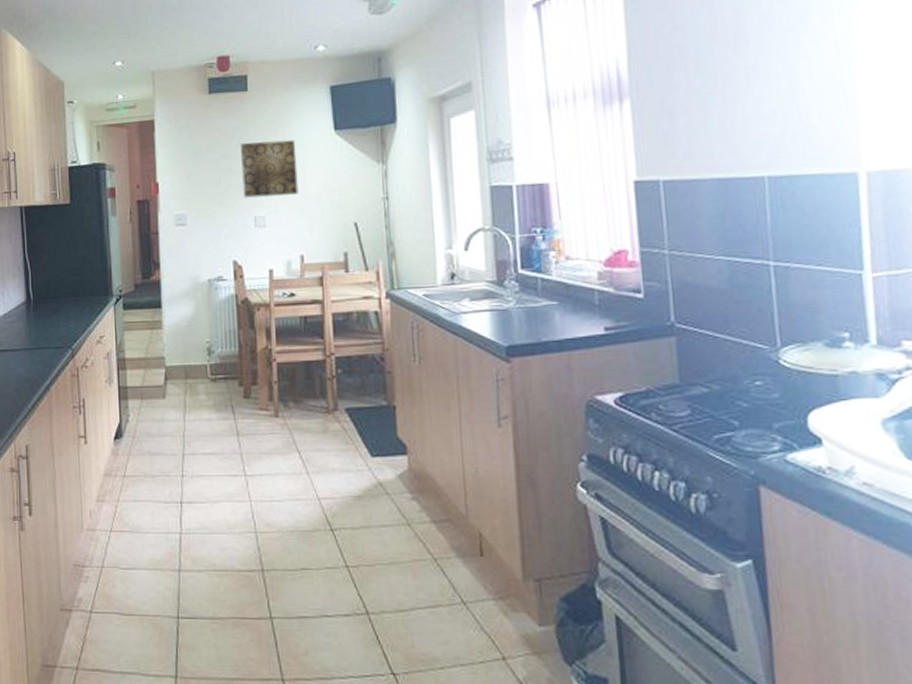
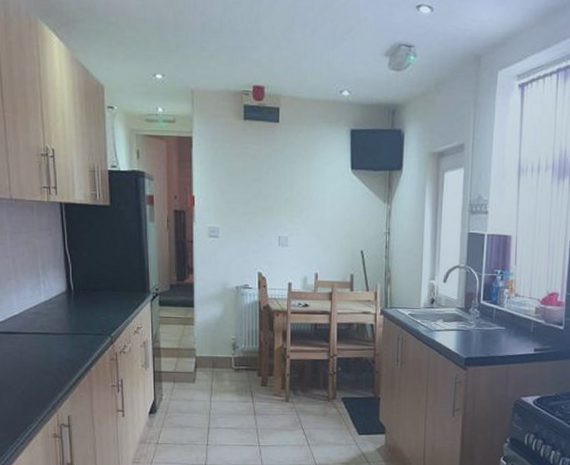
wall art: present [241,139,299,198] -> none [270,171,318,221]

